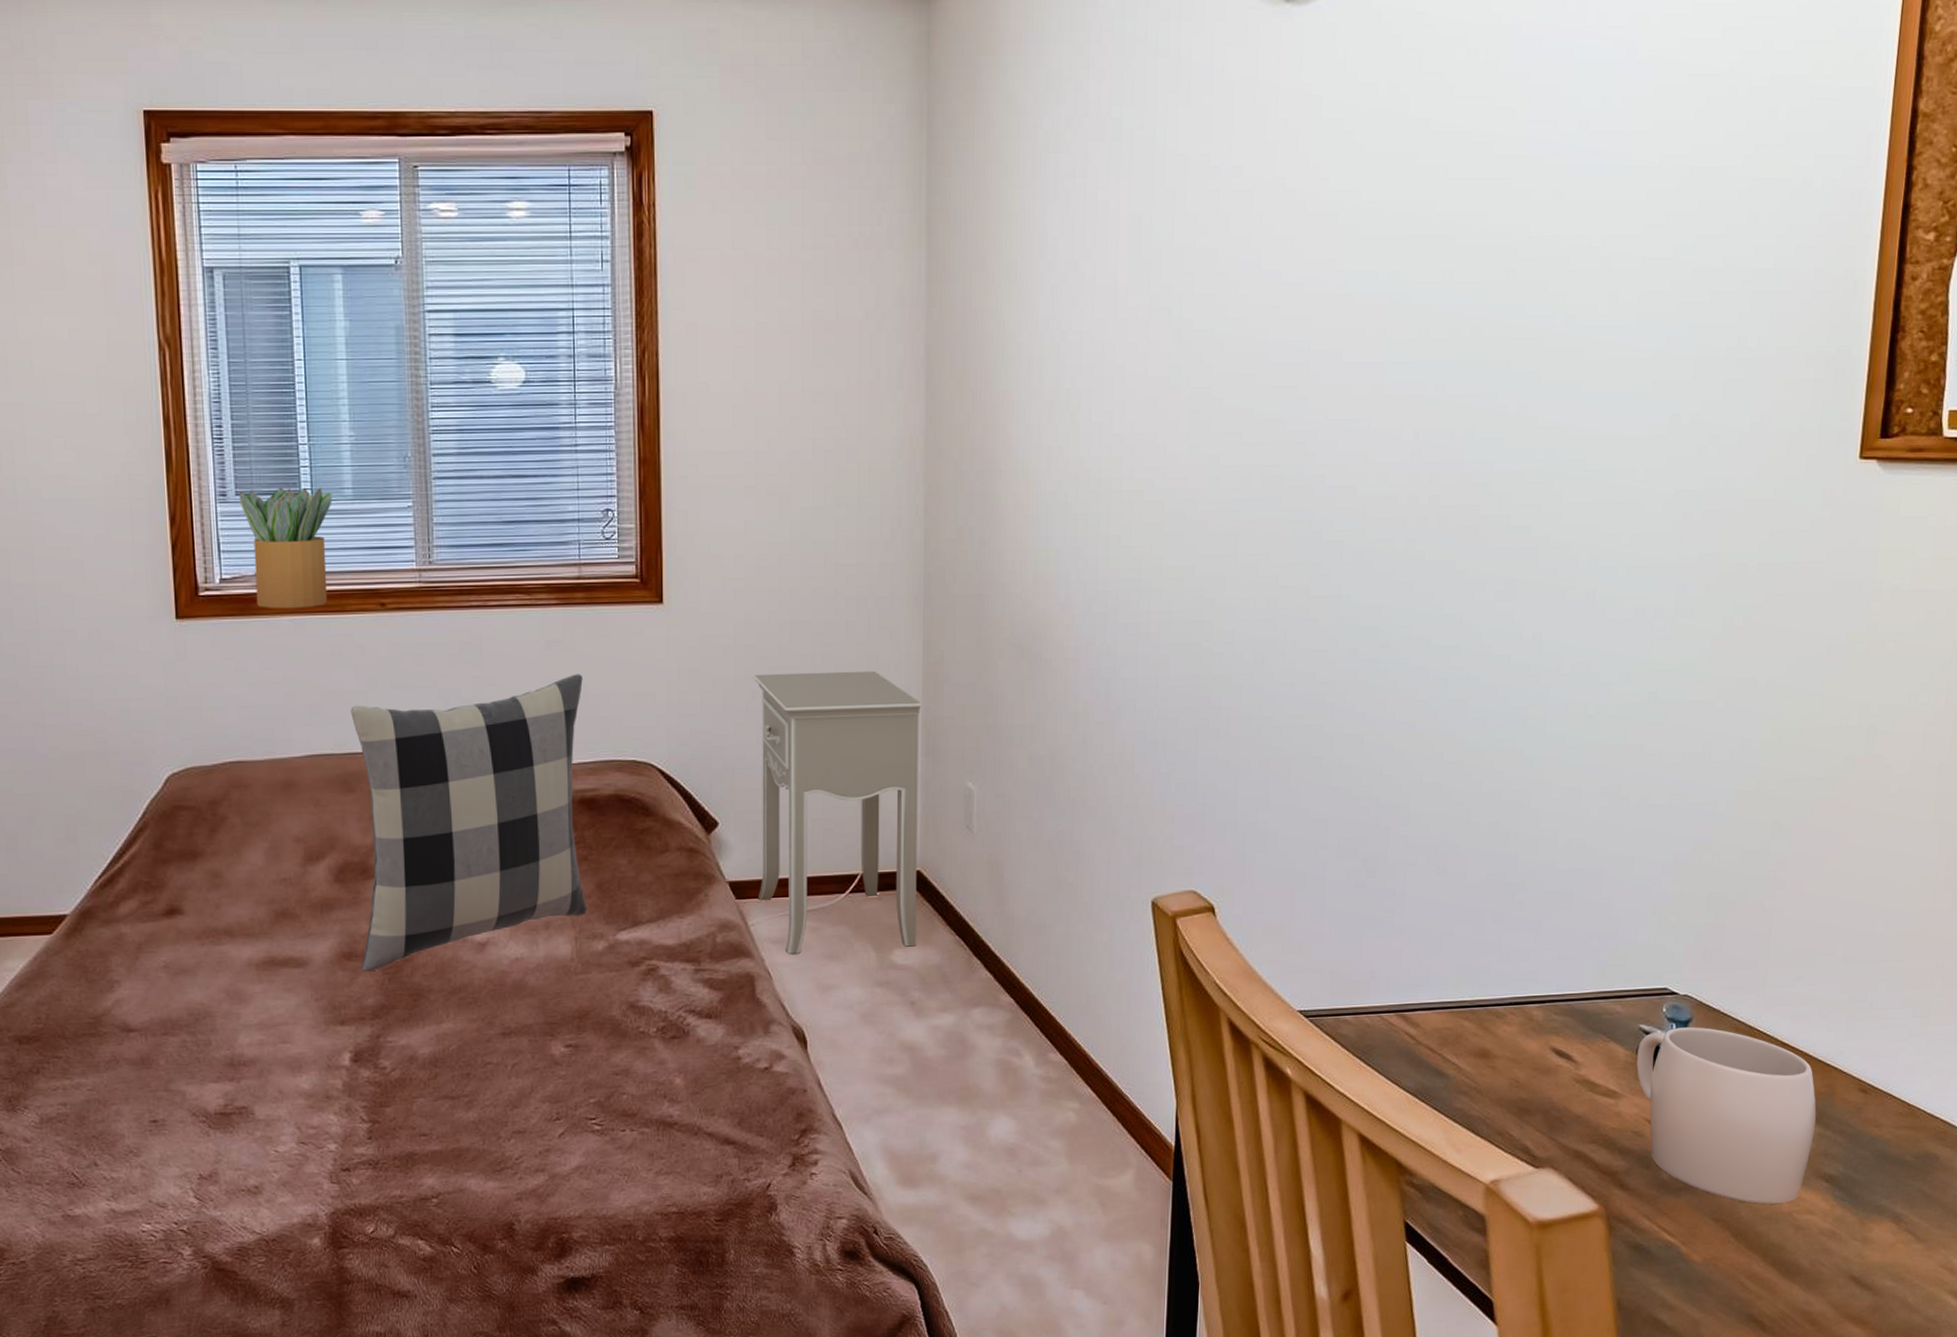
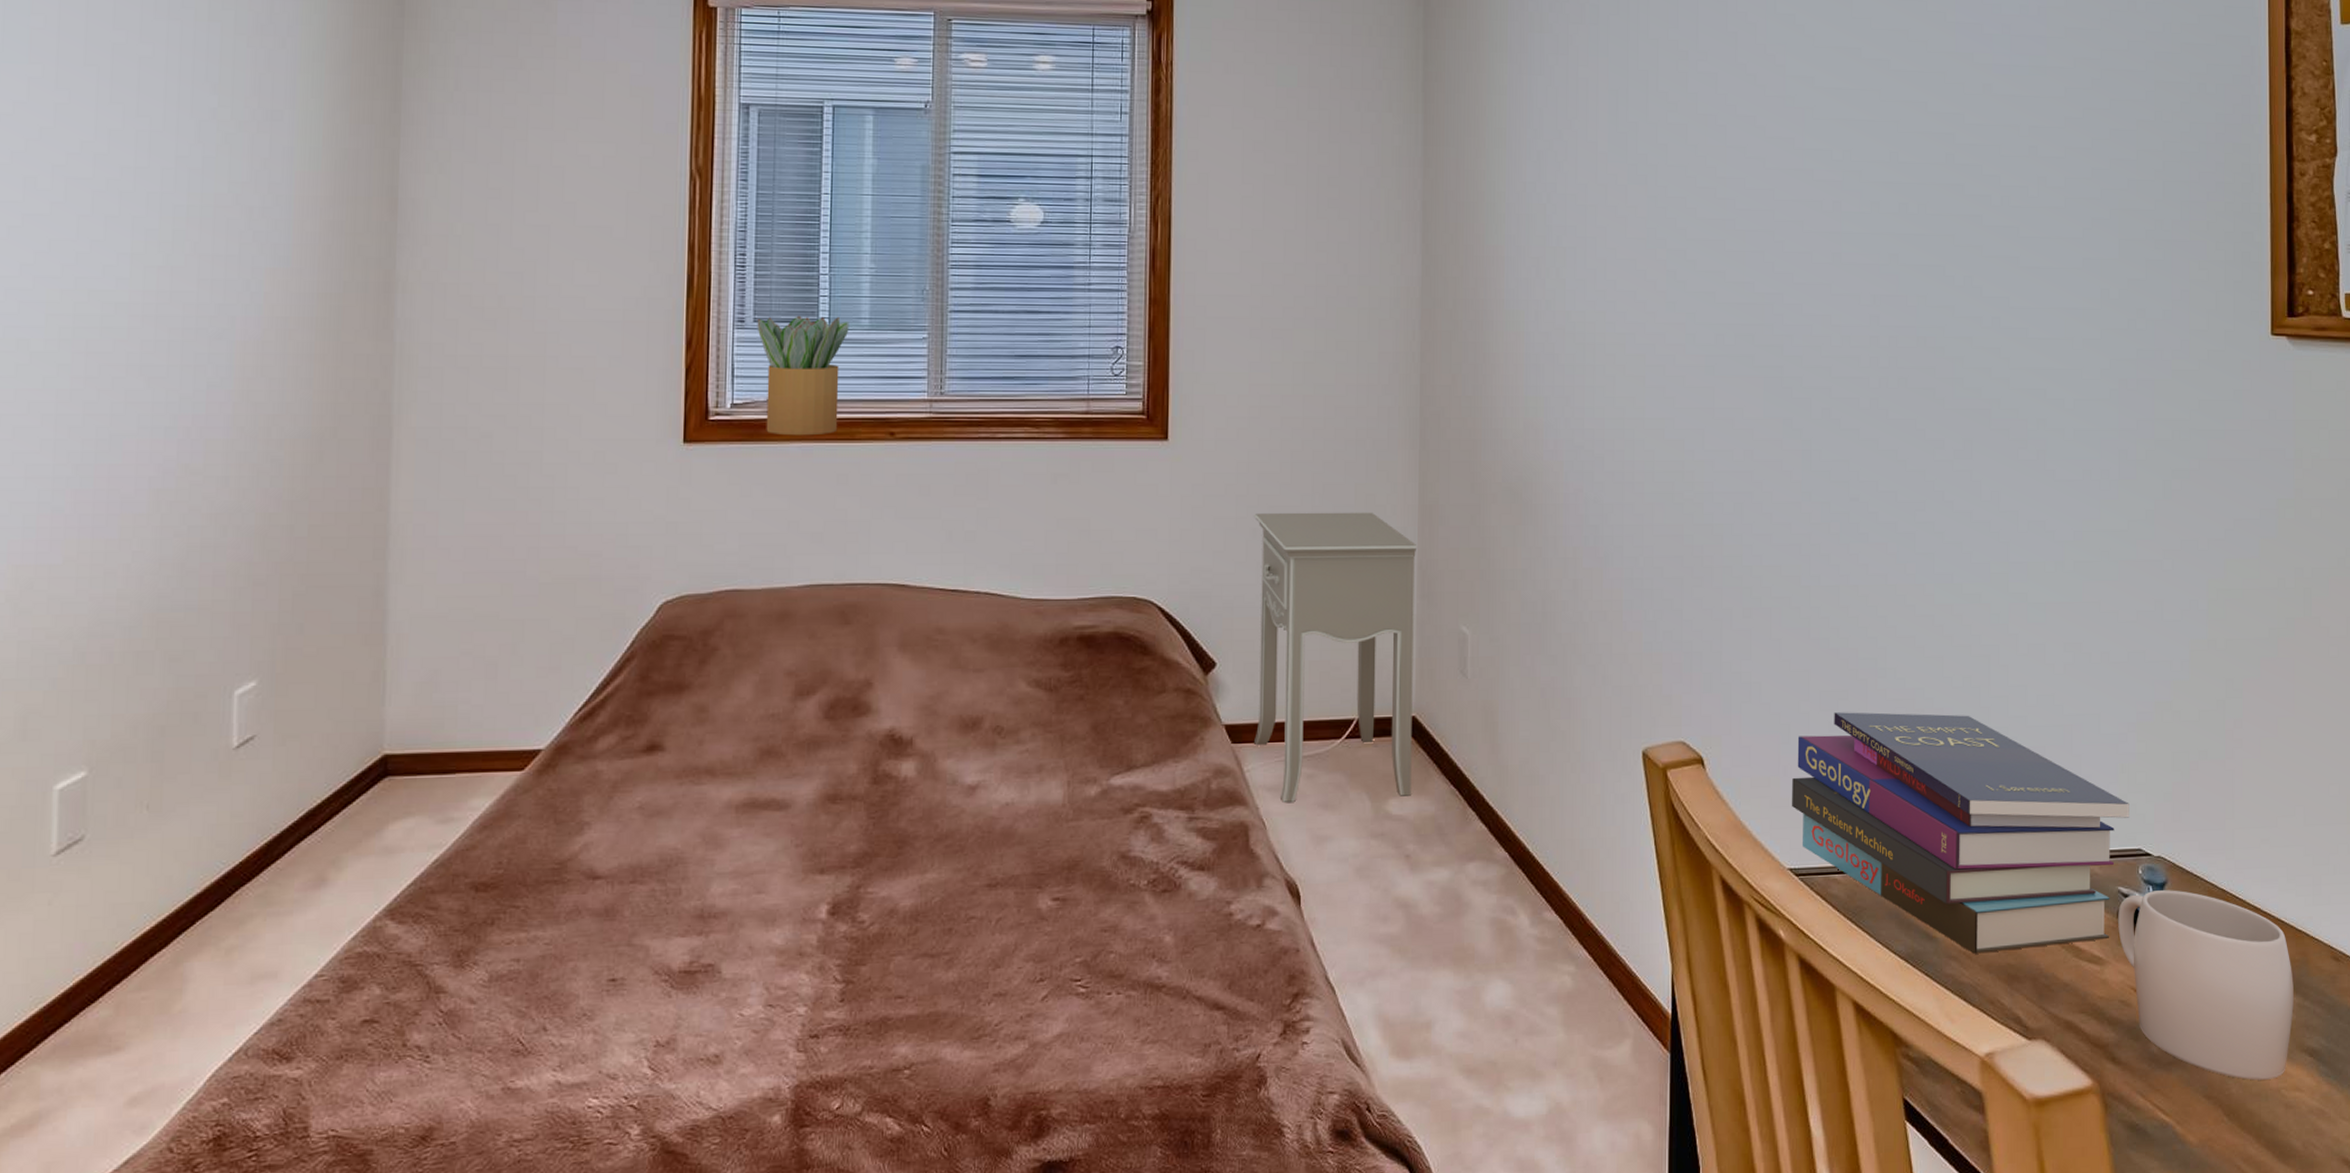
pillow: present [350,674,587,972] -> none [845,508,1087,816]
books: none [1303,859,1659,1089] -> present [1791,712,2129,954]

